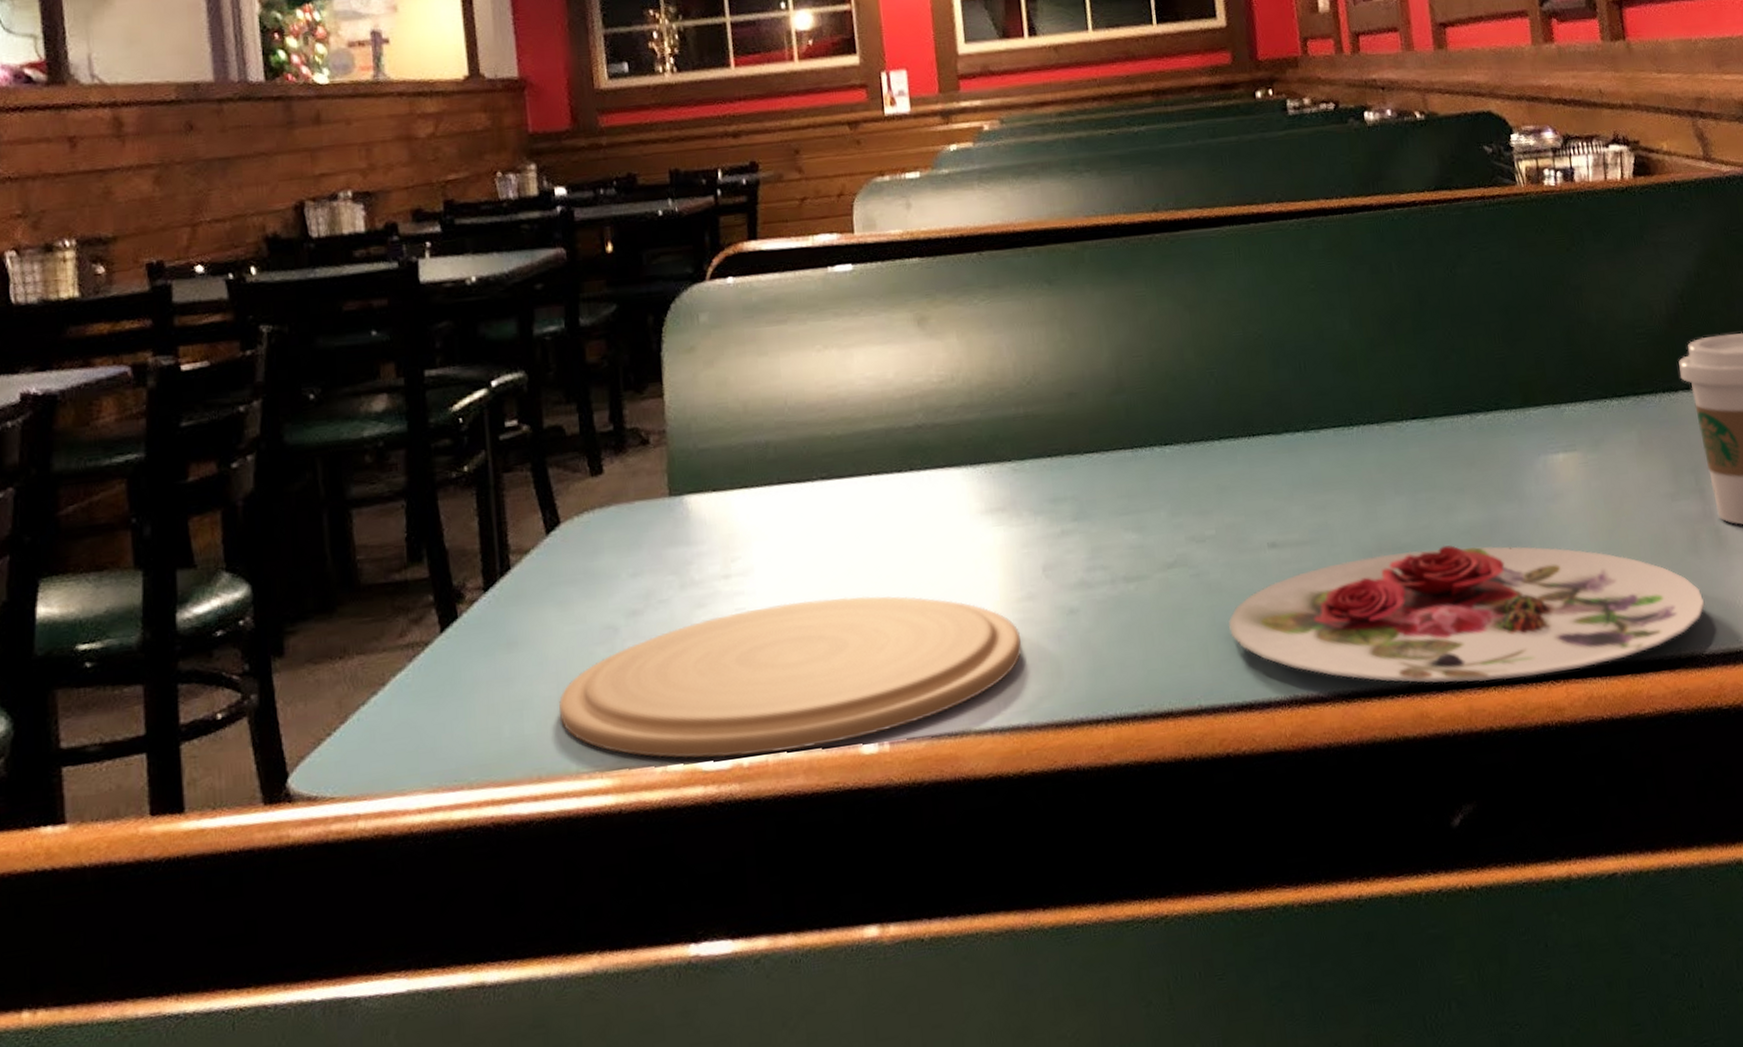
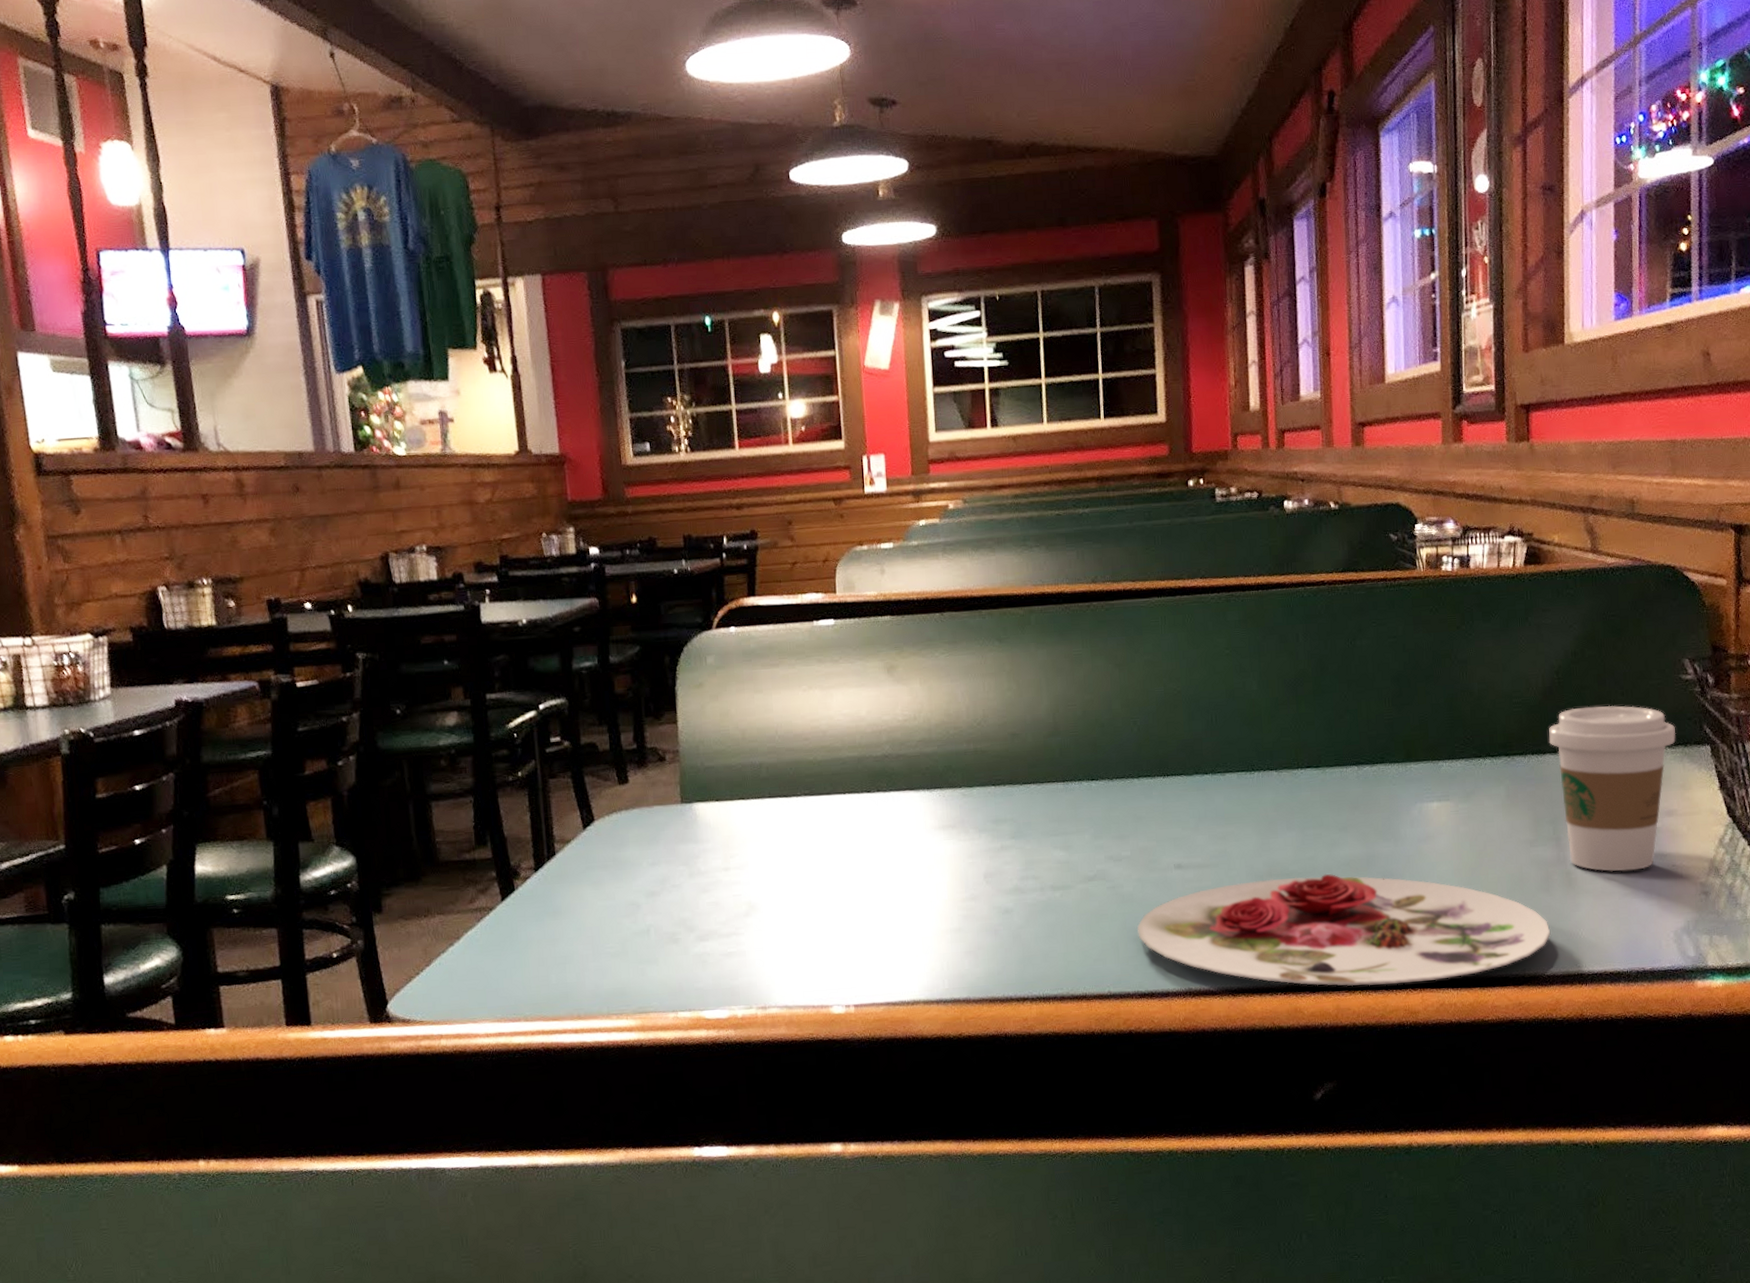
plate: present [559,596,1022,759] -> none [594,890,965,1009]

